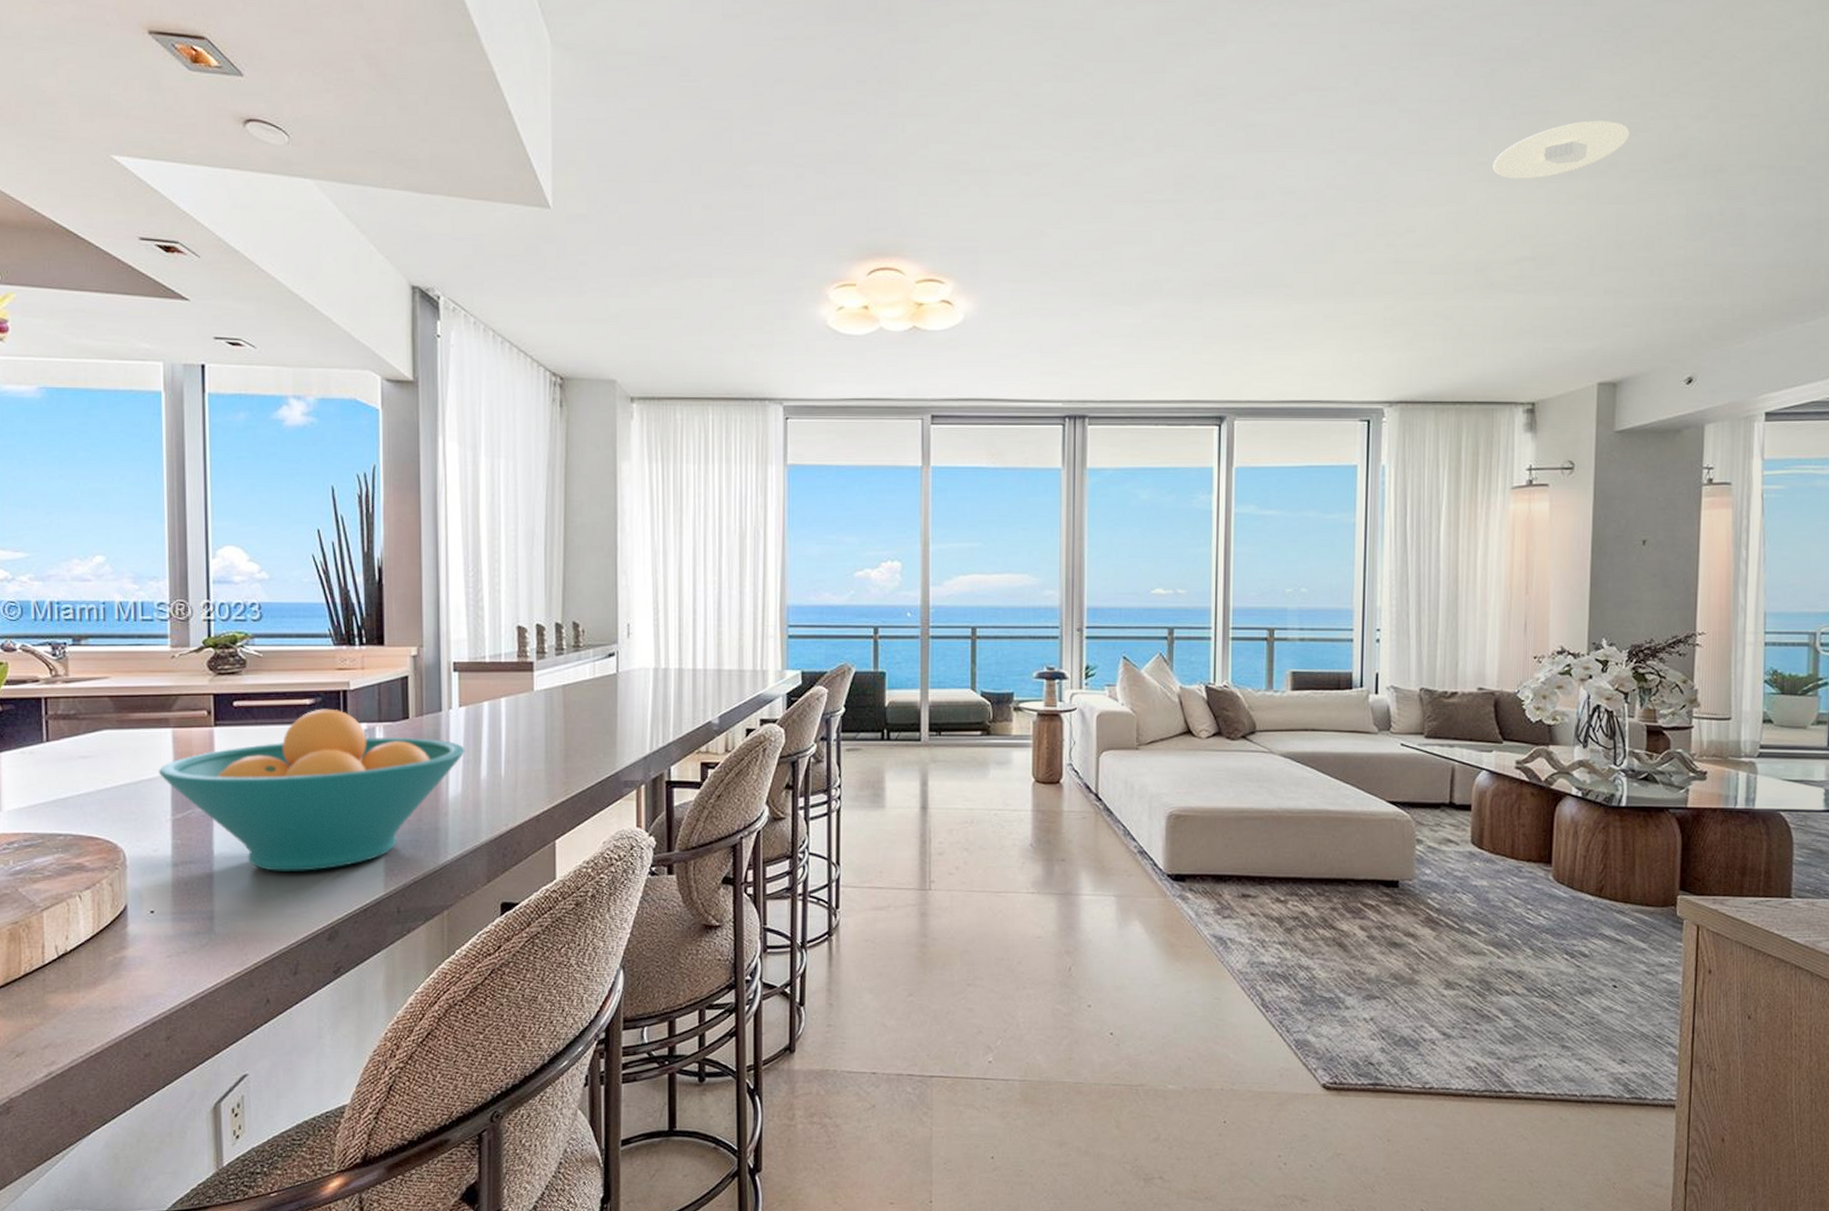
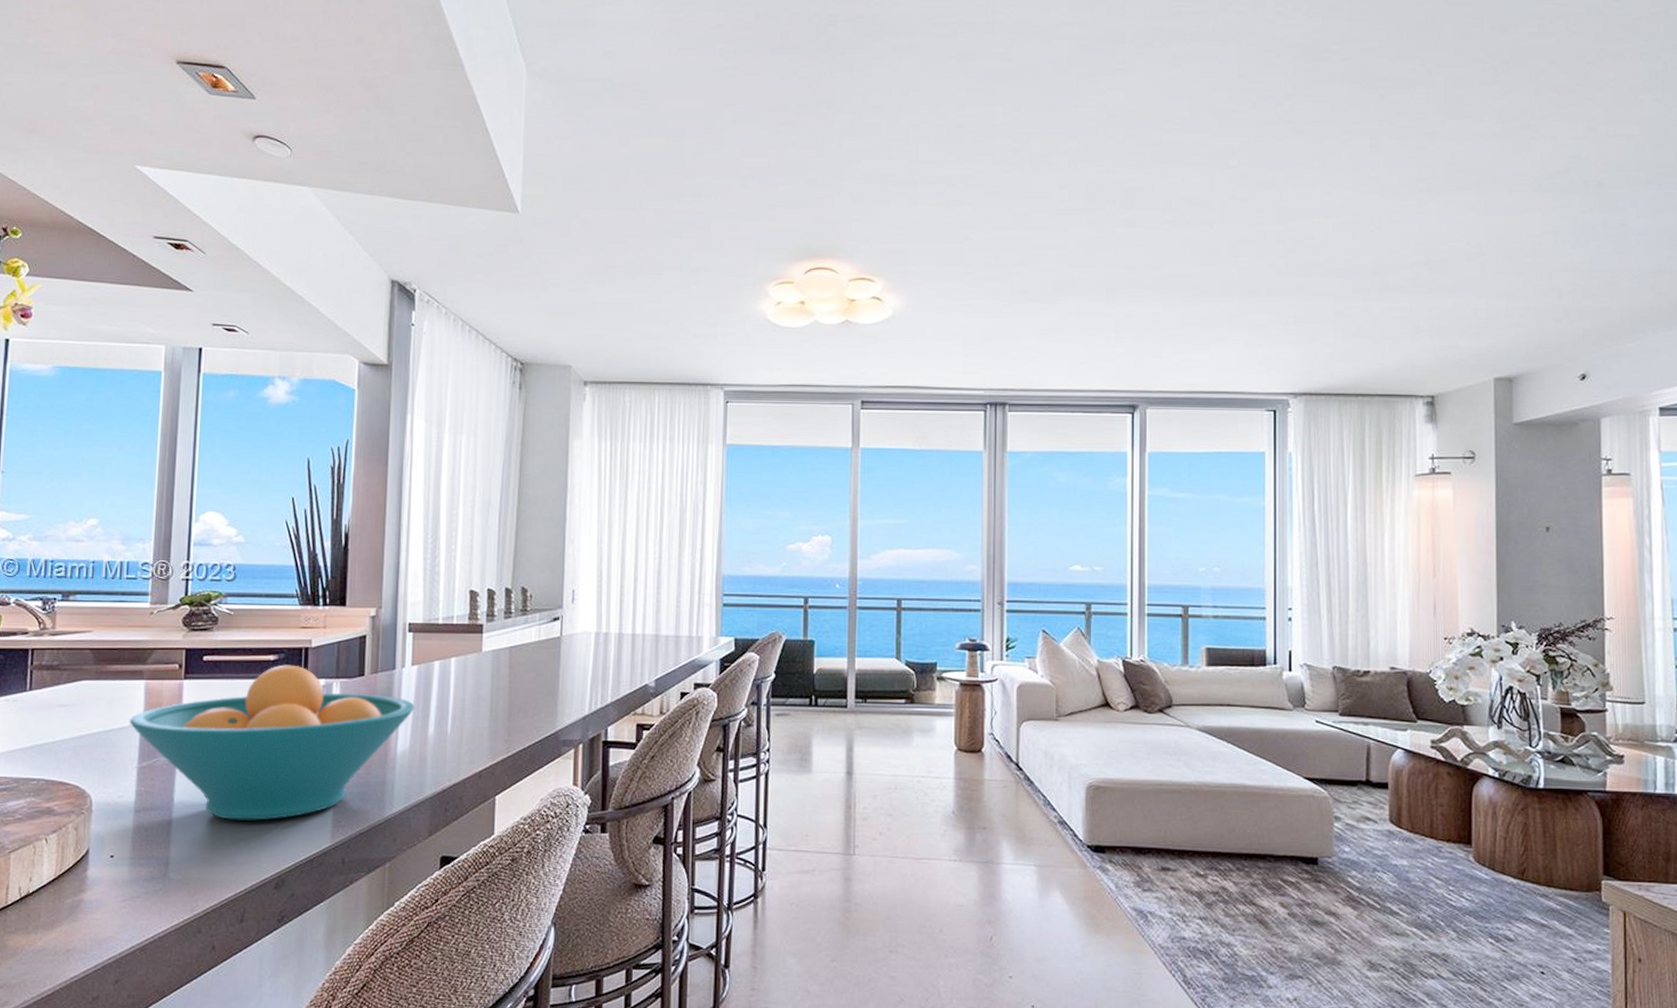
recessed light: present [1492,120,1630,179] -> none [1384,140,1513,192]

